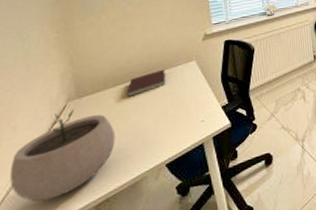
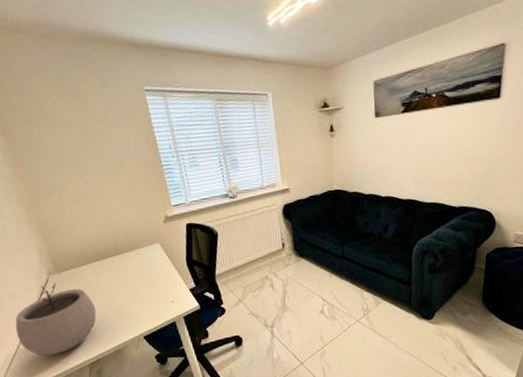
notebook: present [126,69,165,97] -> none [98,250,133,275]

